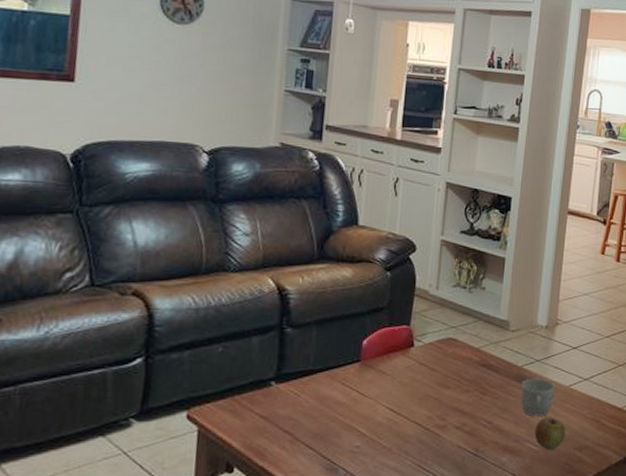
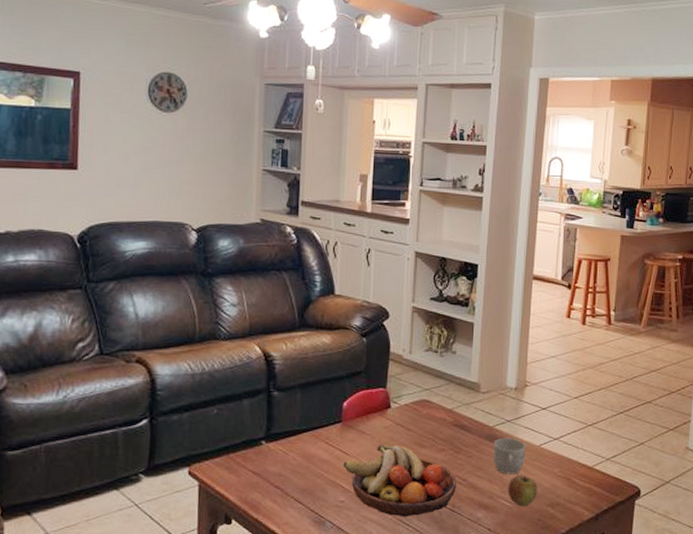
fruit bowl: none [360,385,481,463] -> present [343,444,456,517]

